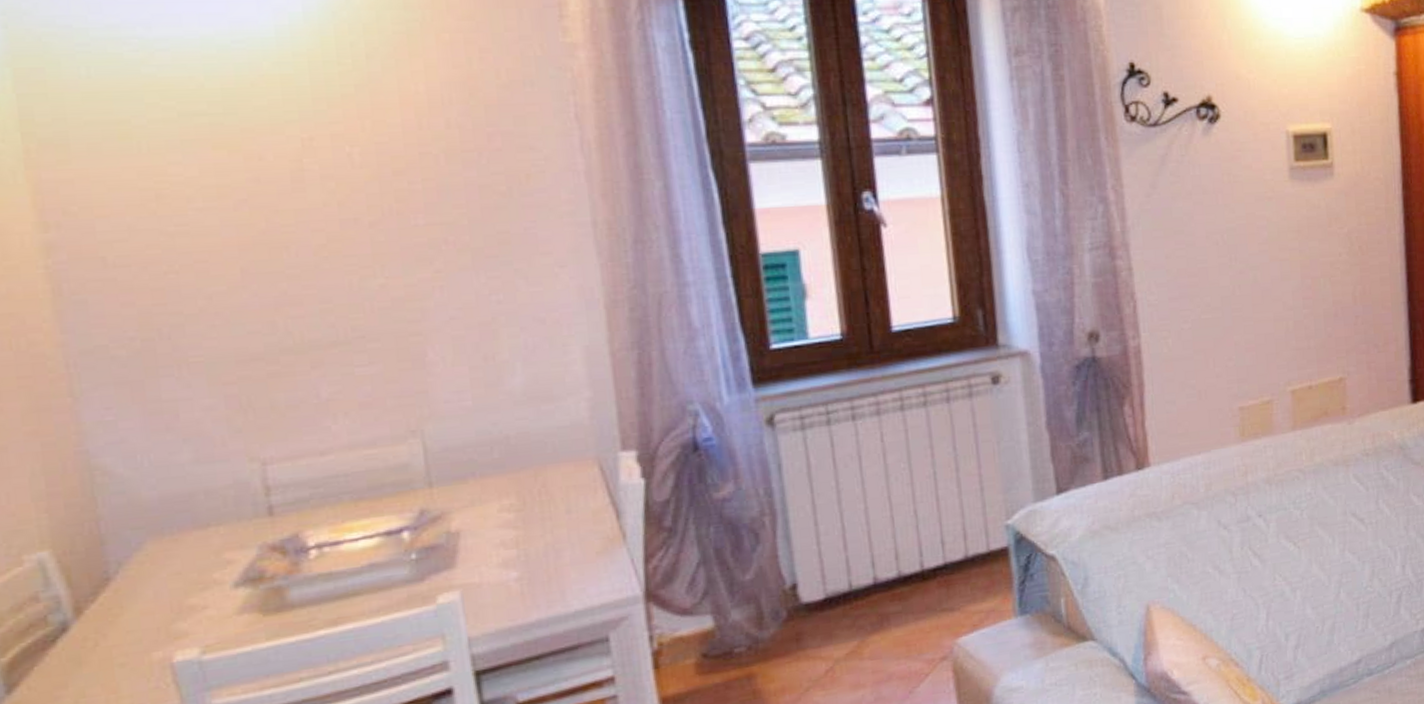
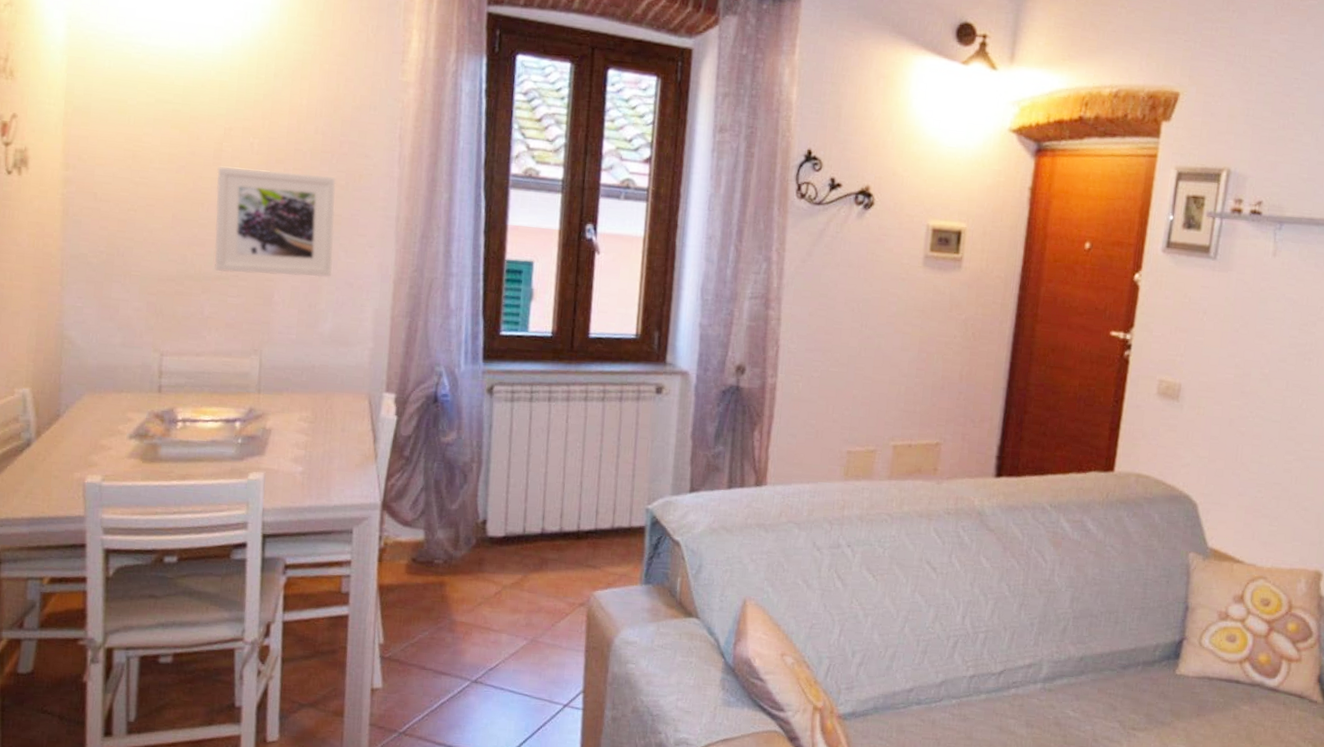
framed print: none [301,183,511,336] -> present [214,166,337,277]

